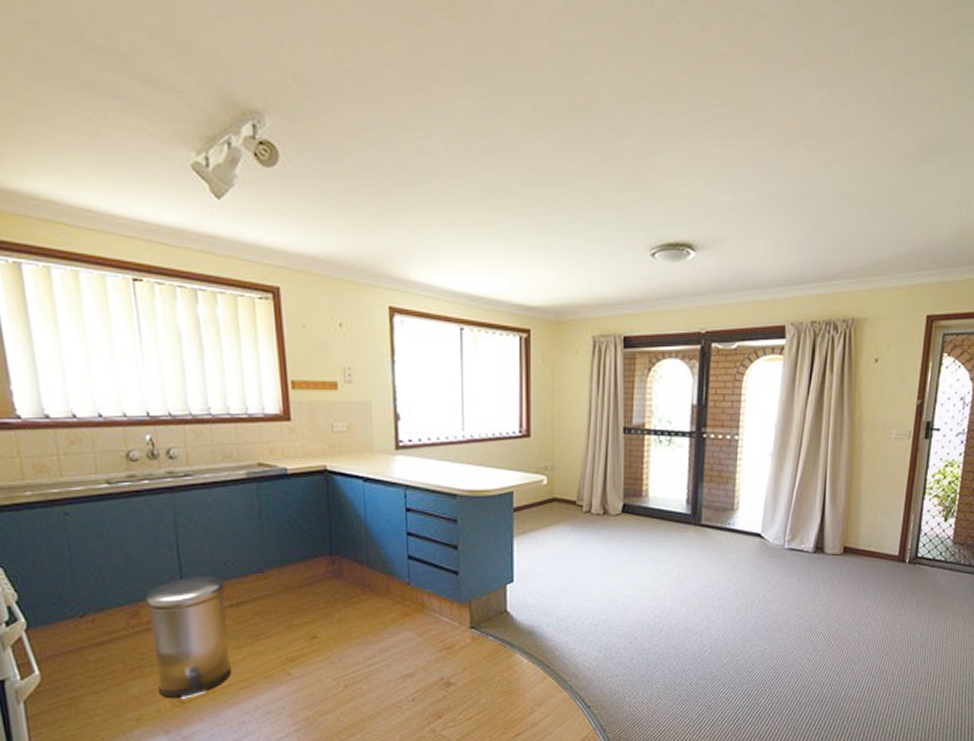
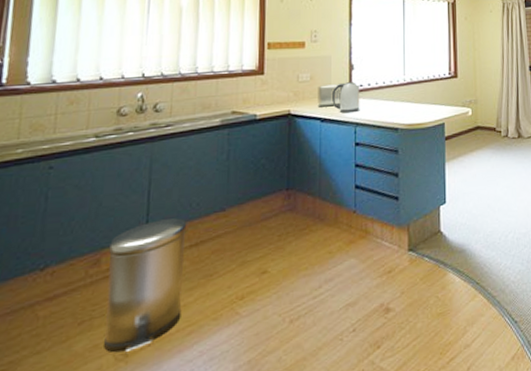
toaster: none [357,436,387,464] -> present [317,83,342,107]
kettle: none [375,434,410,473] -> present [332,81,360,114]

